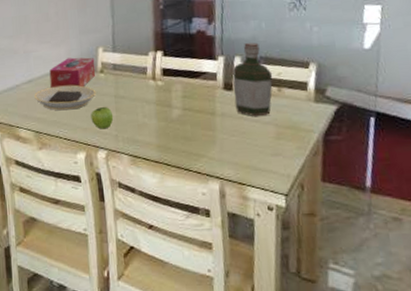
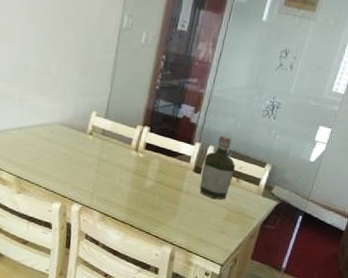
plate: present [34,84,96,111] -> none [21,138,82,163]
tissue box: present [49,57,95,88] -> none [39,114,87,145]
fruit: present [91,106,114,129] -> none [72,165,94,186]

